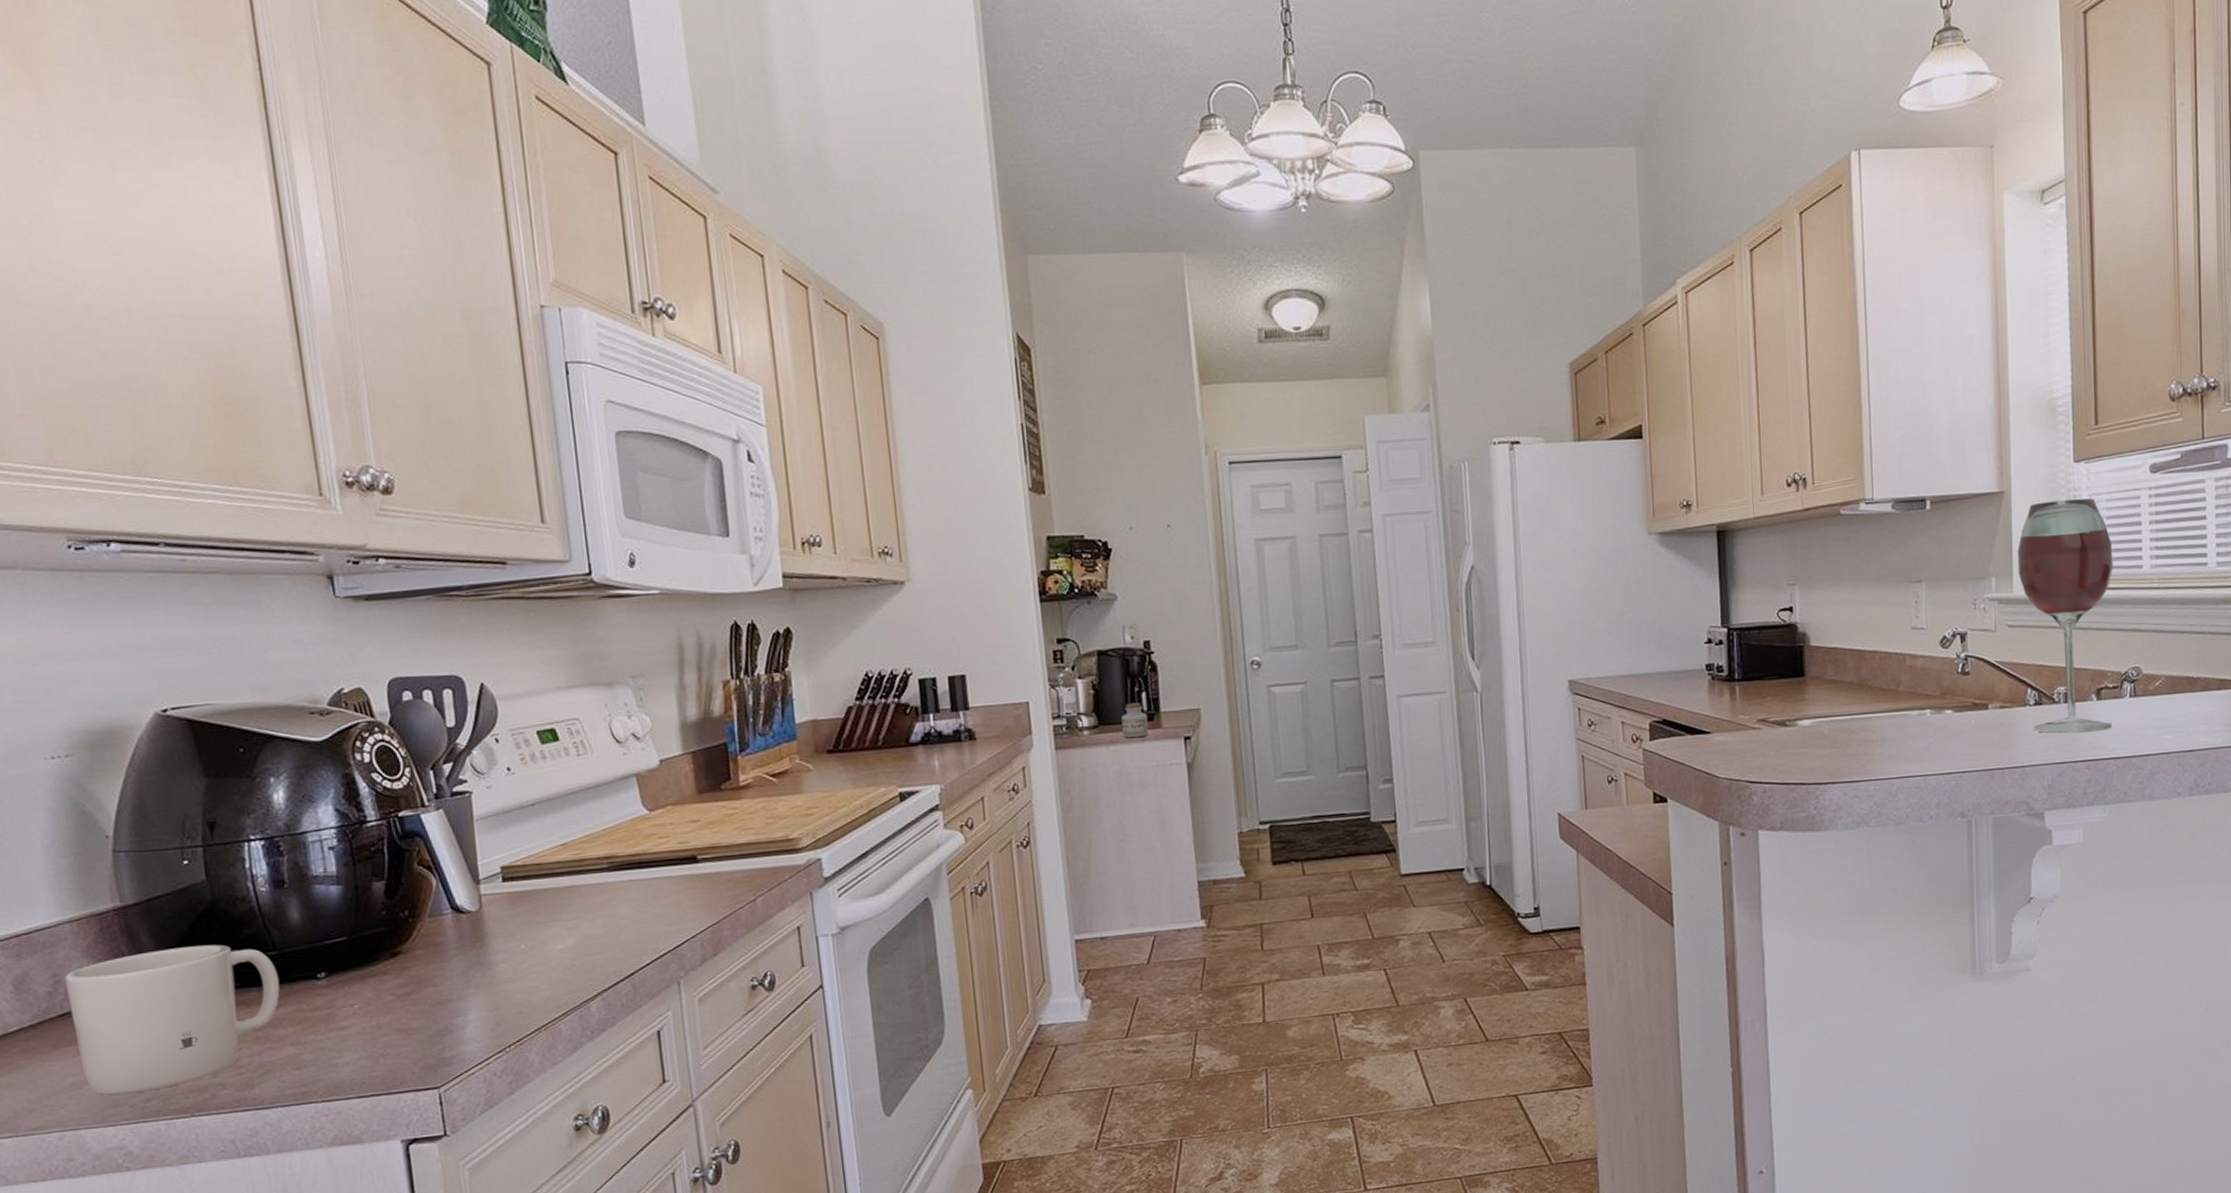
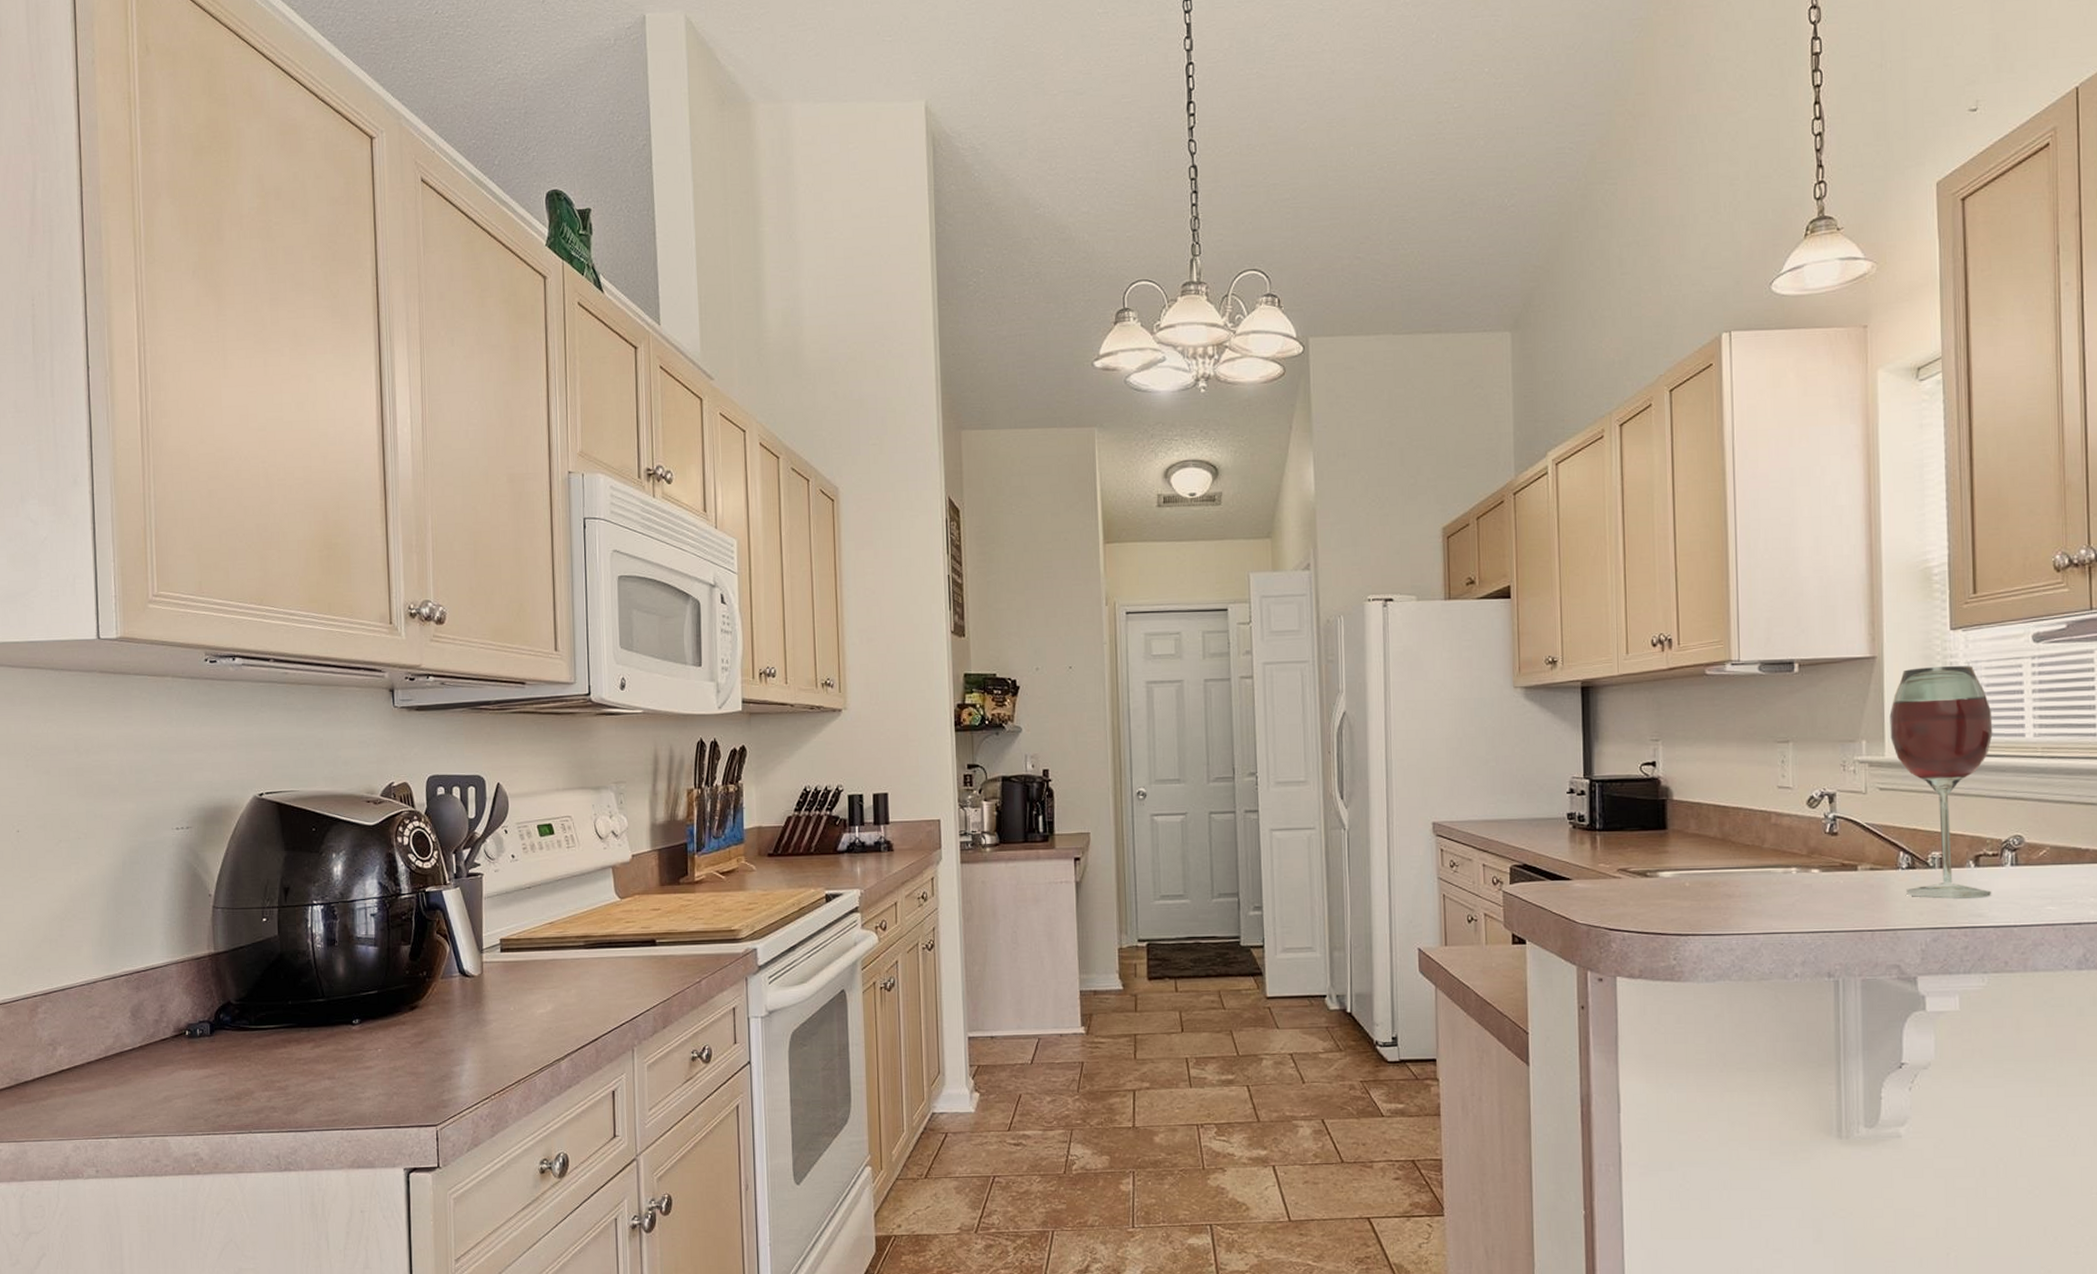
mug: present [65,944,280,1095] -> none [169,989,325,1110]
jar: present [1121,702,1149,739] -> none [1020,824,1043,857]

